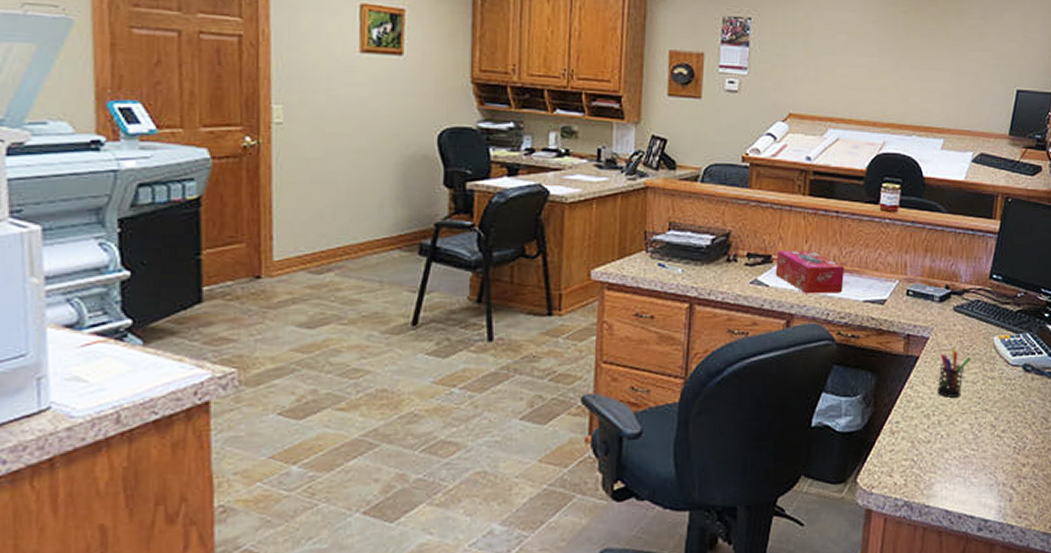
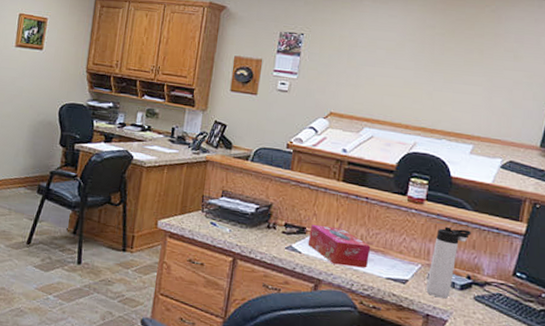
thermos bottle: none [905,234,947,314] -> present [426,226,471,299]

